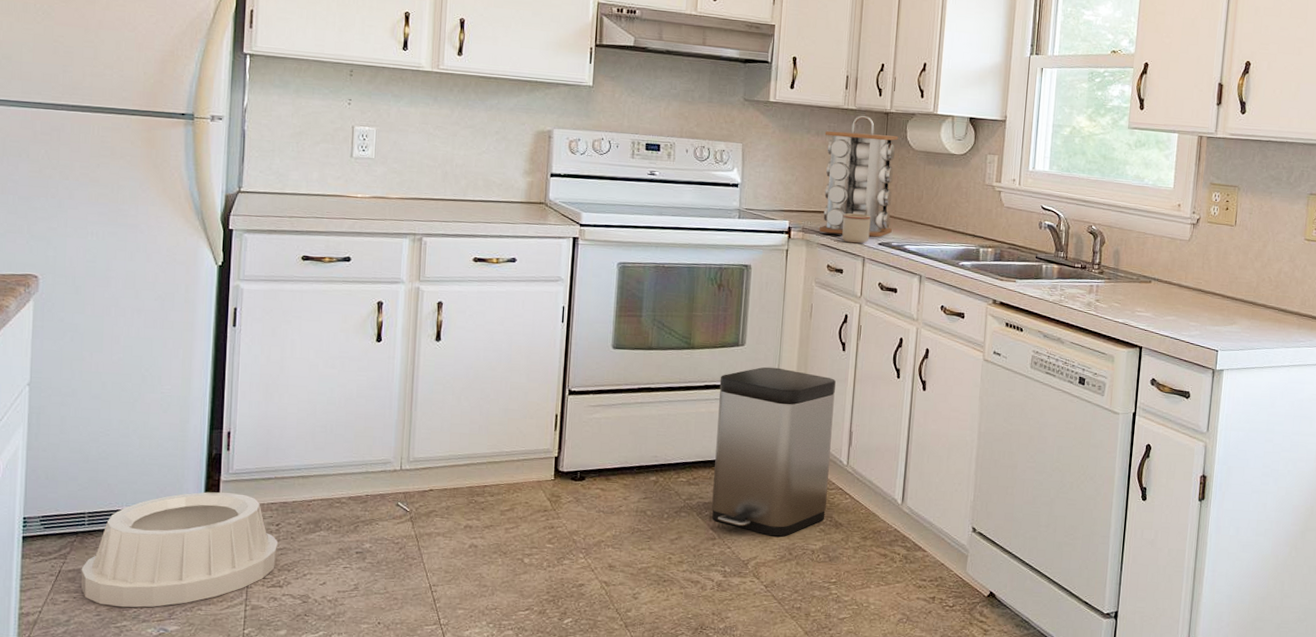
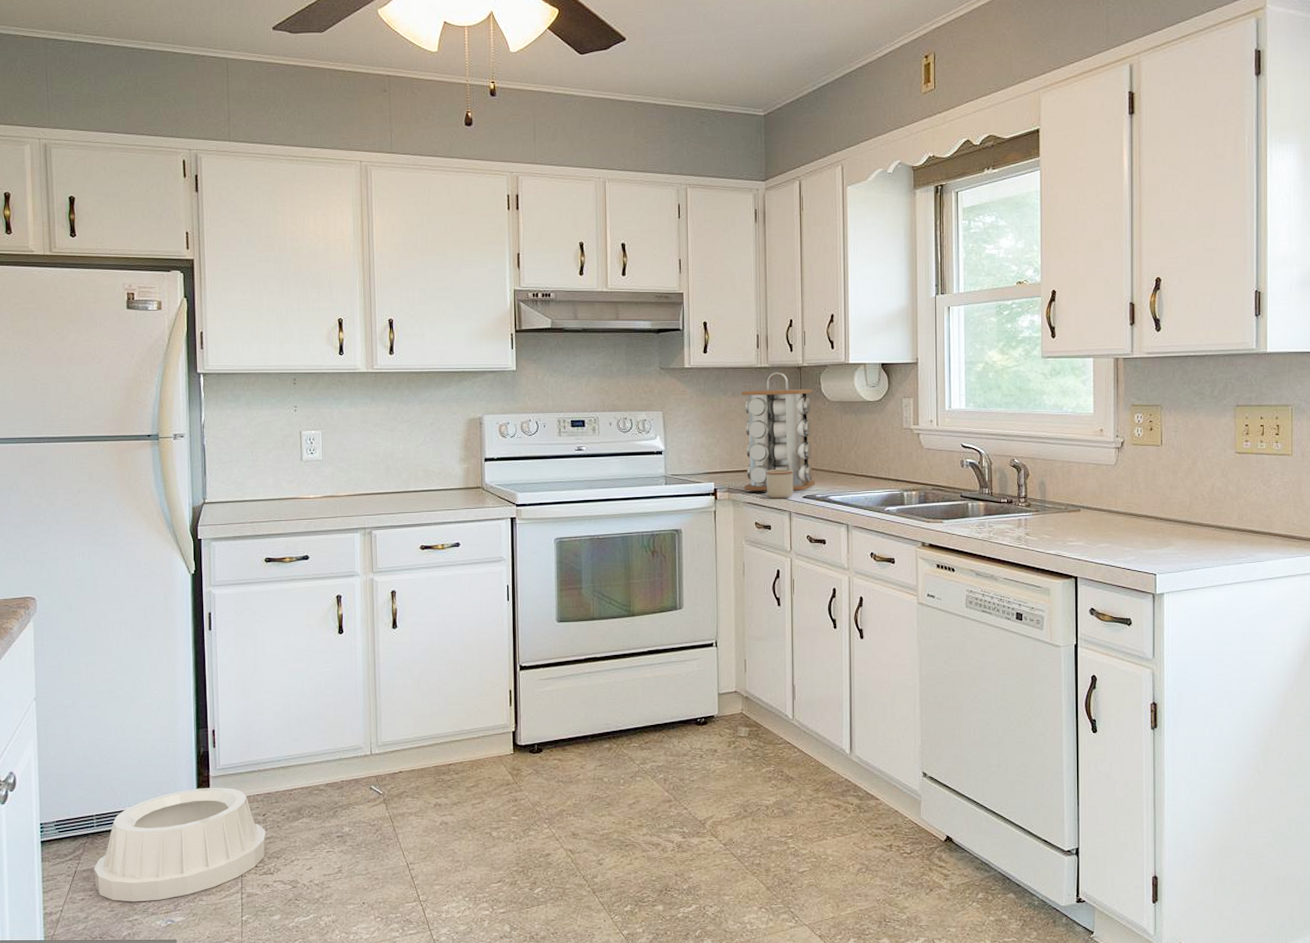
pedal bin: present [712,367,836,537] -> none [662,627,776,795]

